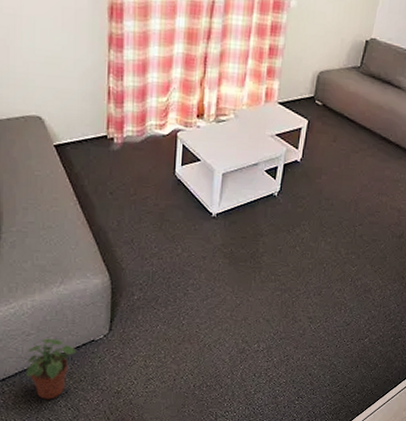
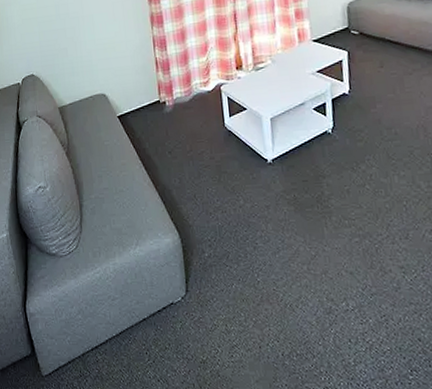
potted plant: present [26,338,77,400] -> none [114,302,158,370]

